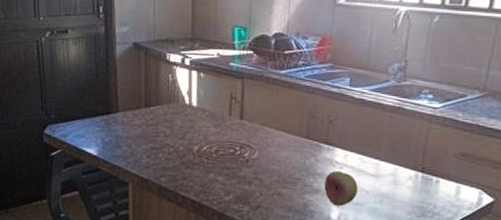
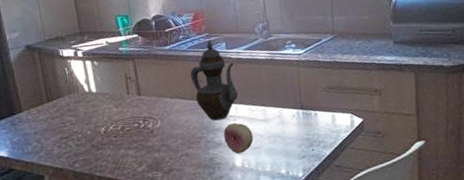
teapot: none [302,72,354,165] -> present [190,40,239,121]

